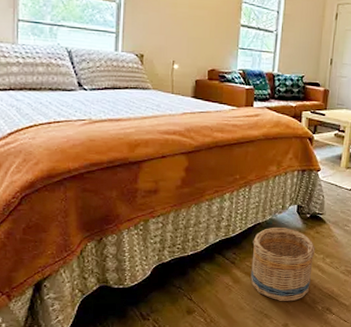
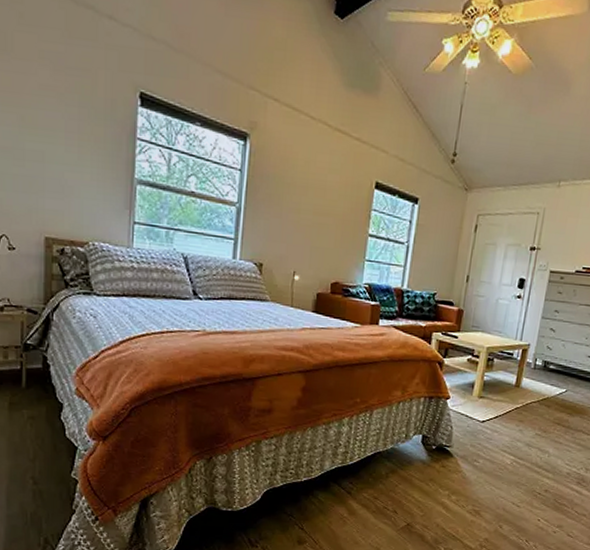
basket: present [251,228,315,302] -> none [367,458,440,540]

